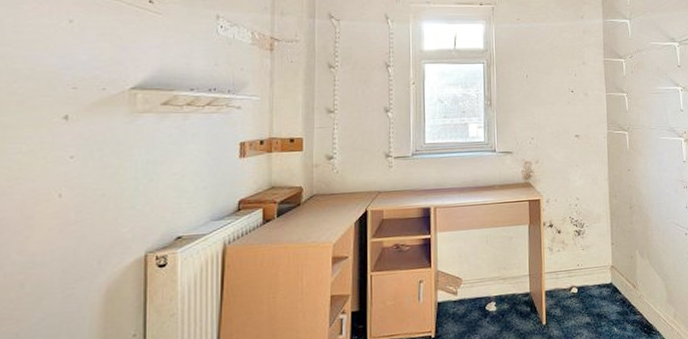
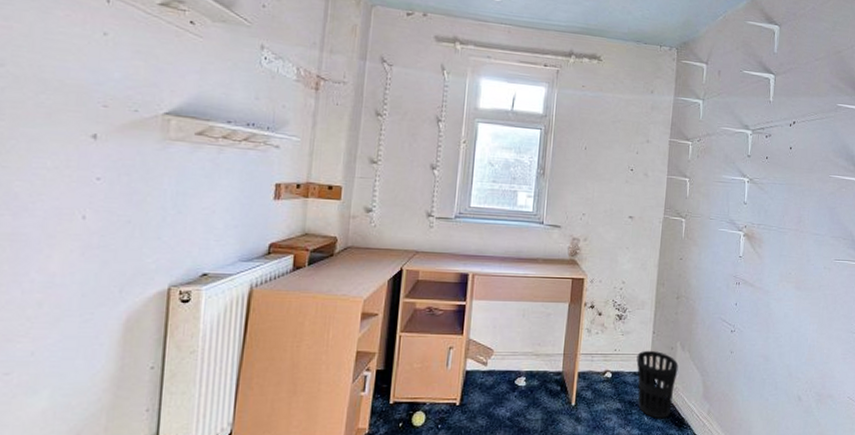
wastebasket: none [599,261,640,328] -> present [636,350,679,419]

